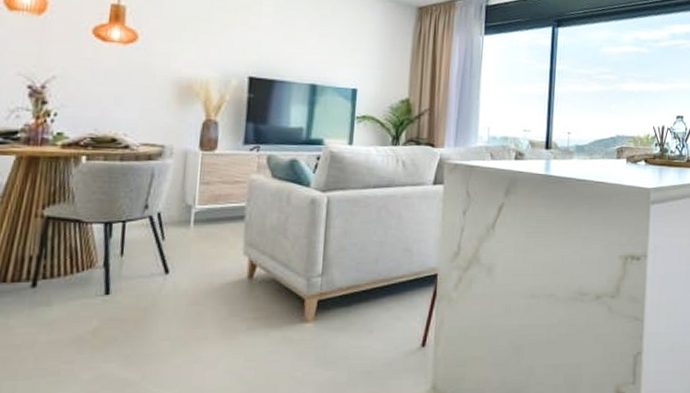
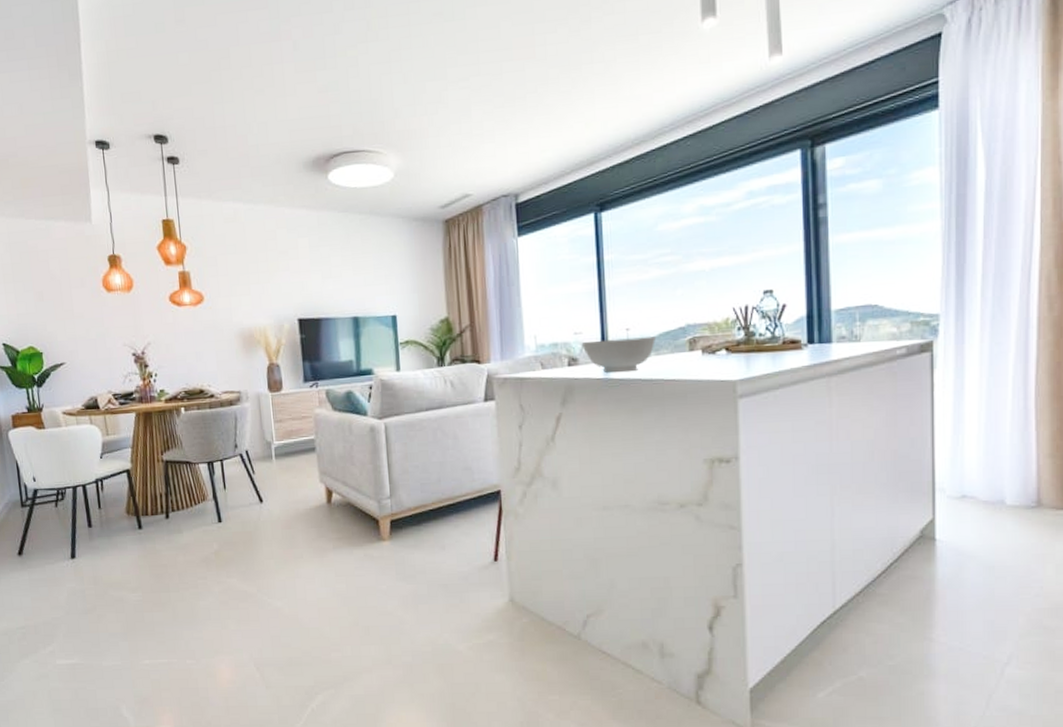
bowl: none [530,139,592,171] -> present [583,336,657,373]

